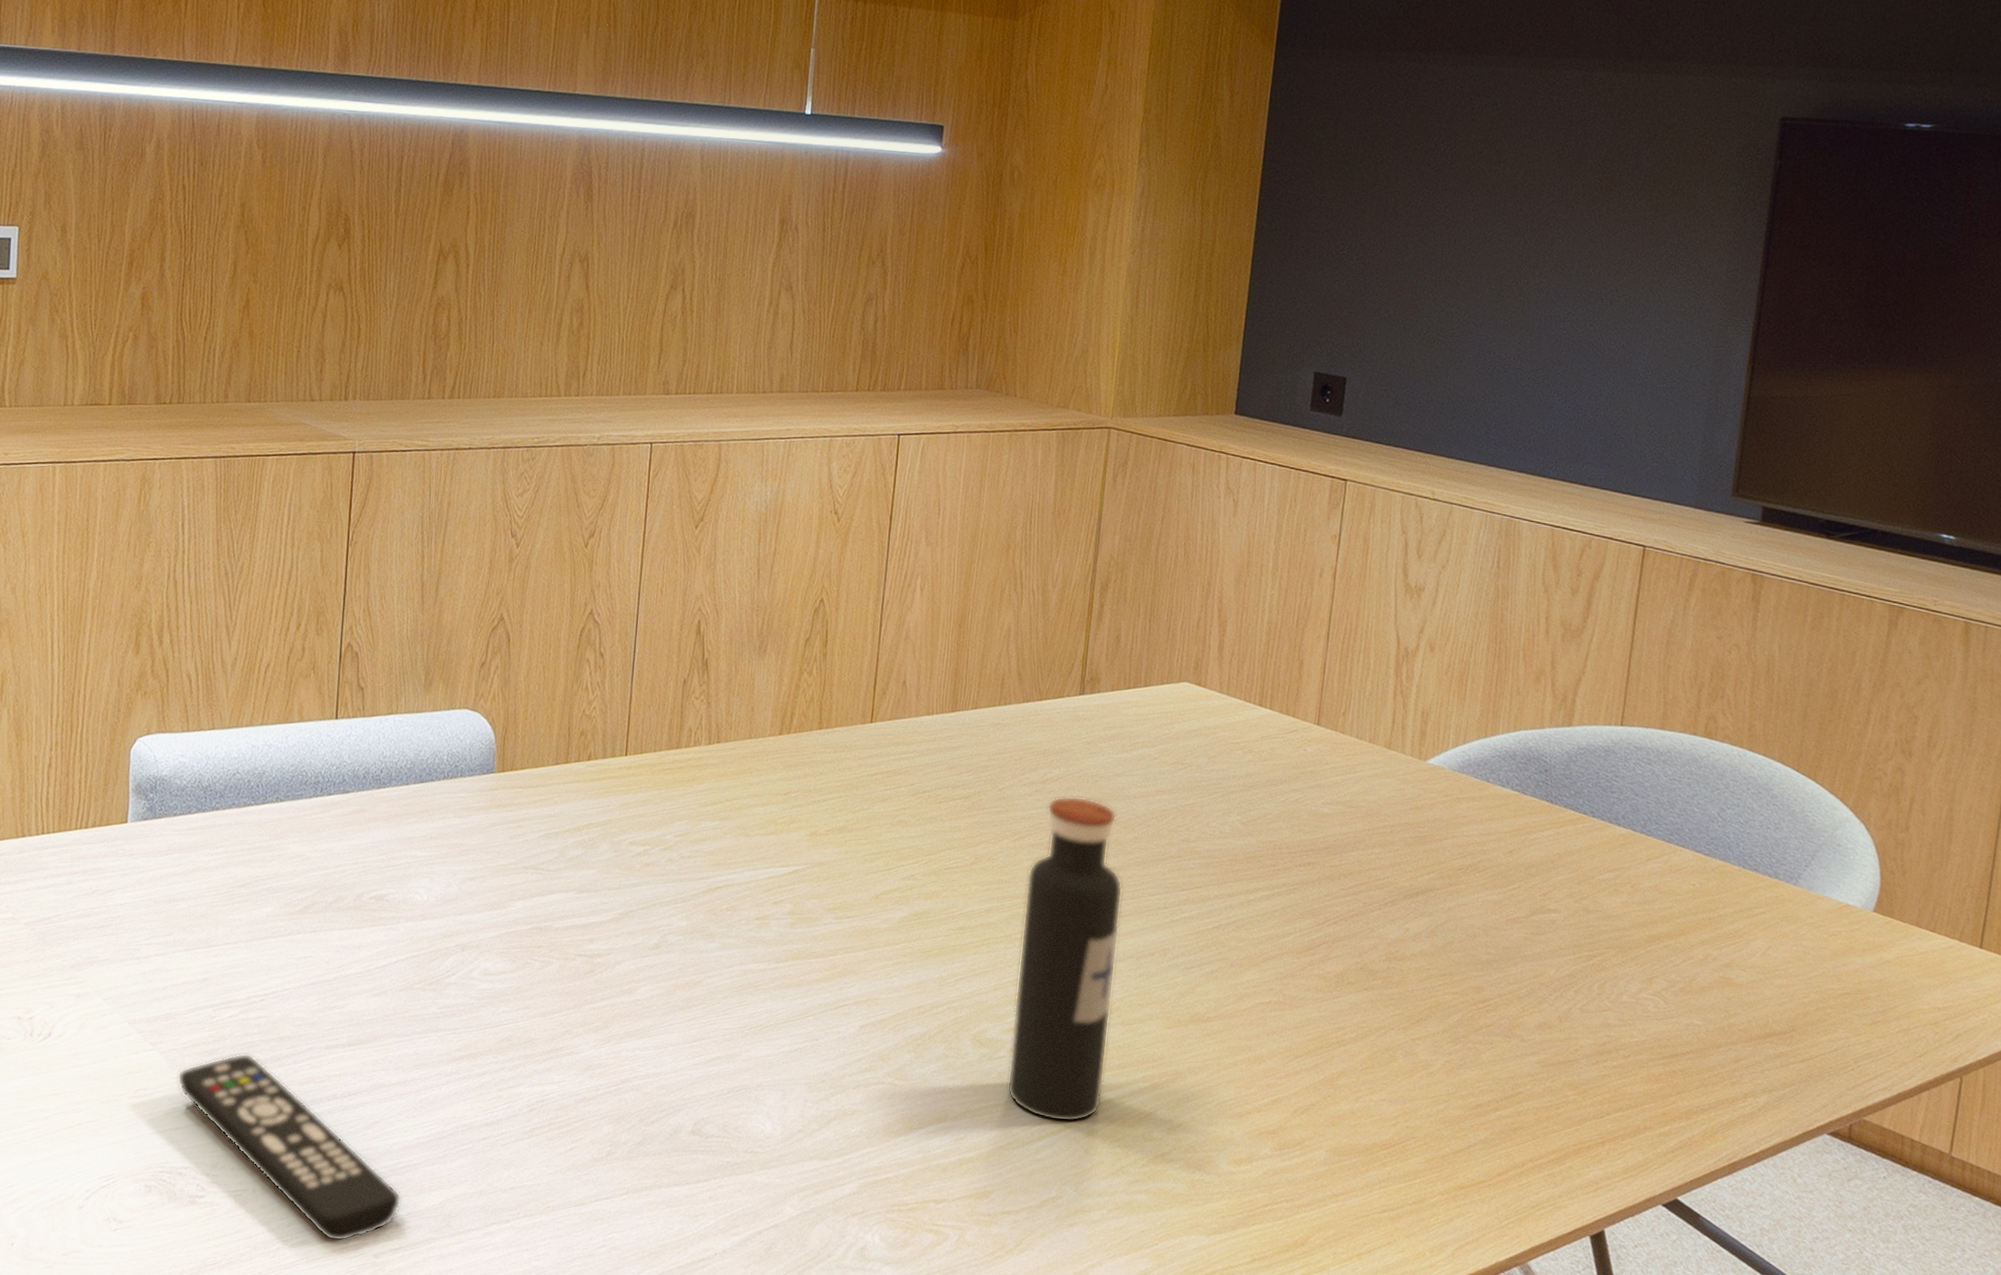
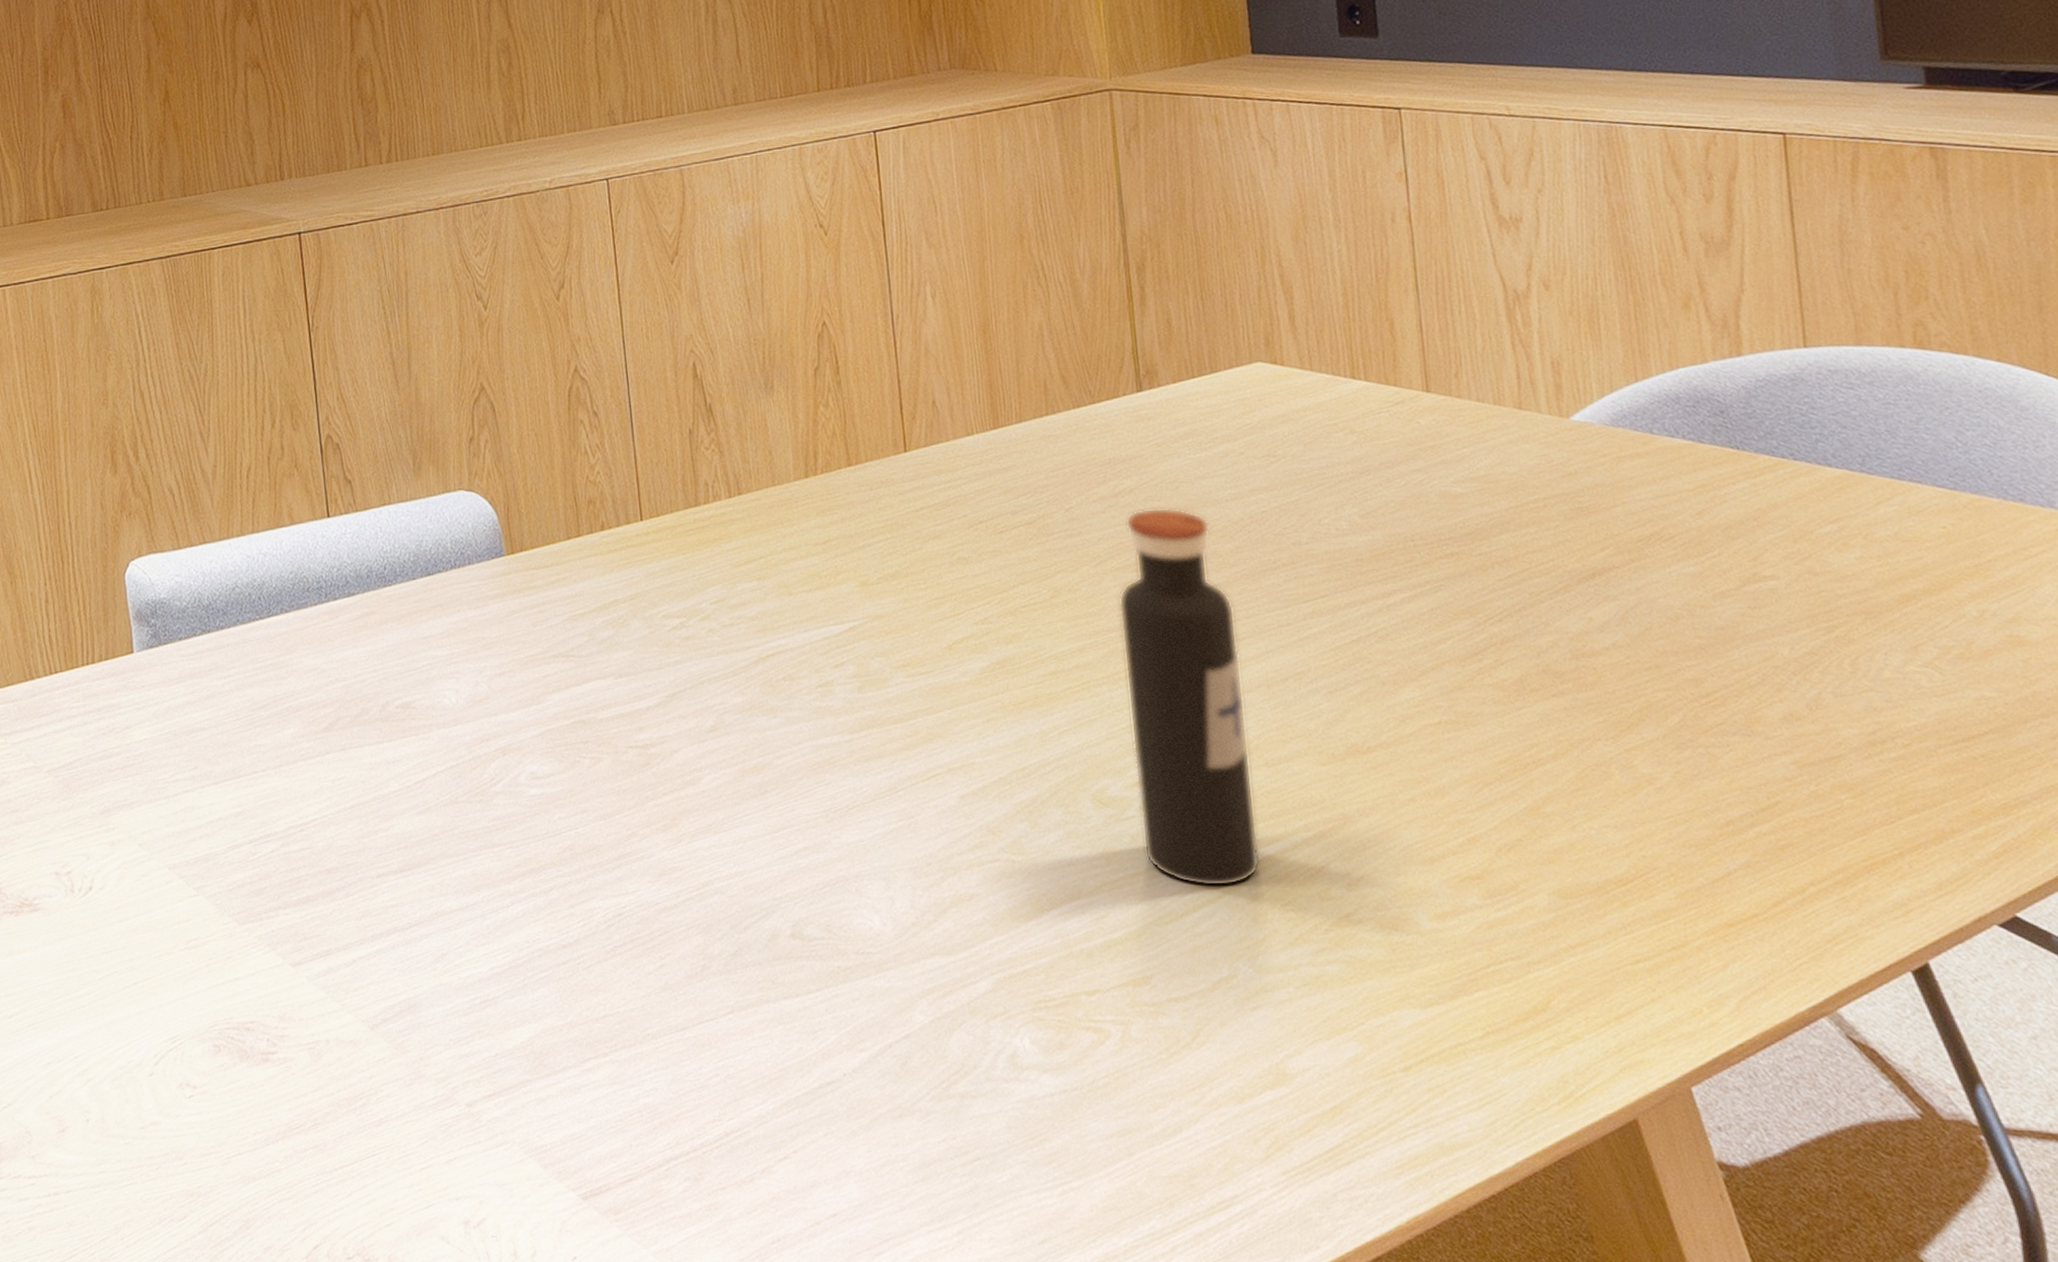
remote control: present [177,1053,402,1242] -> none [227,890,487,1092]

